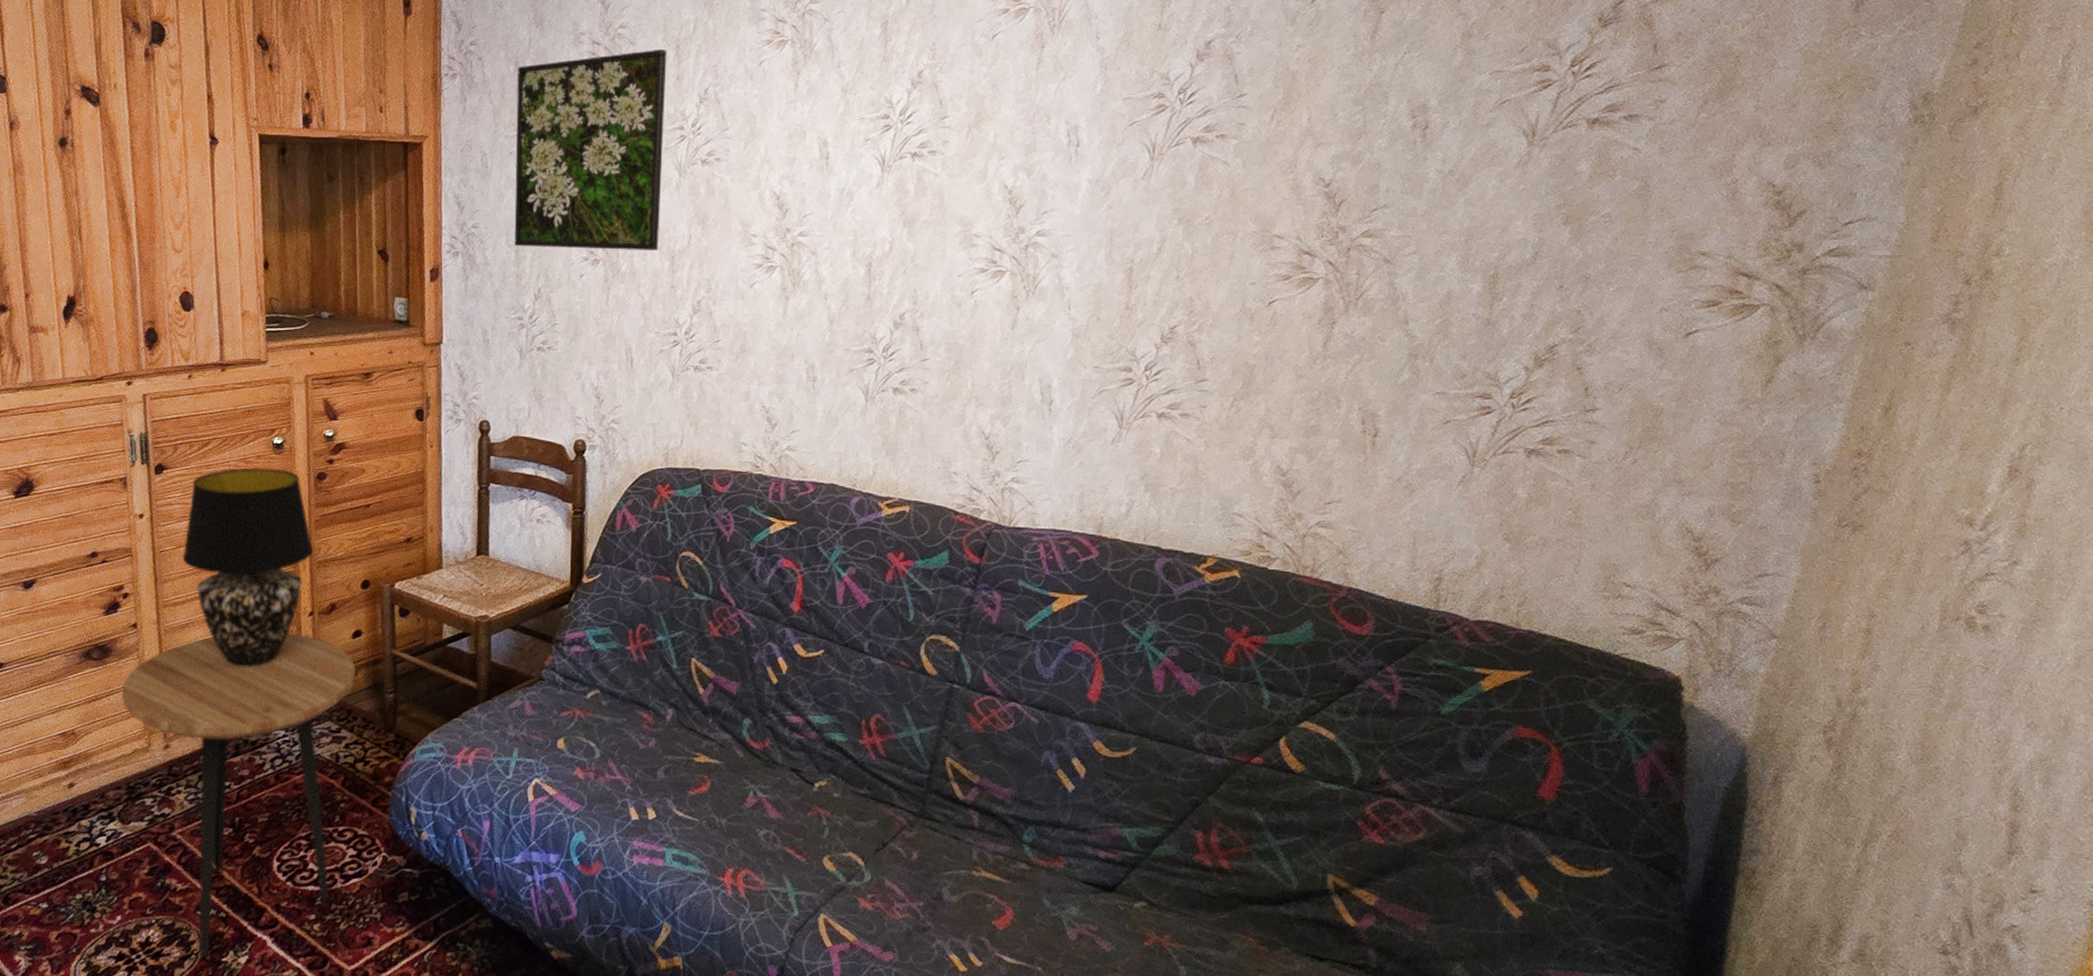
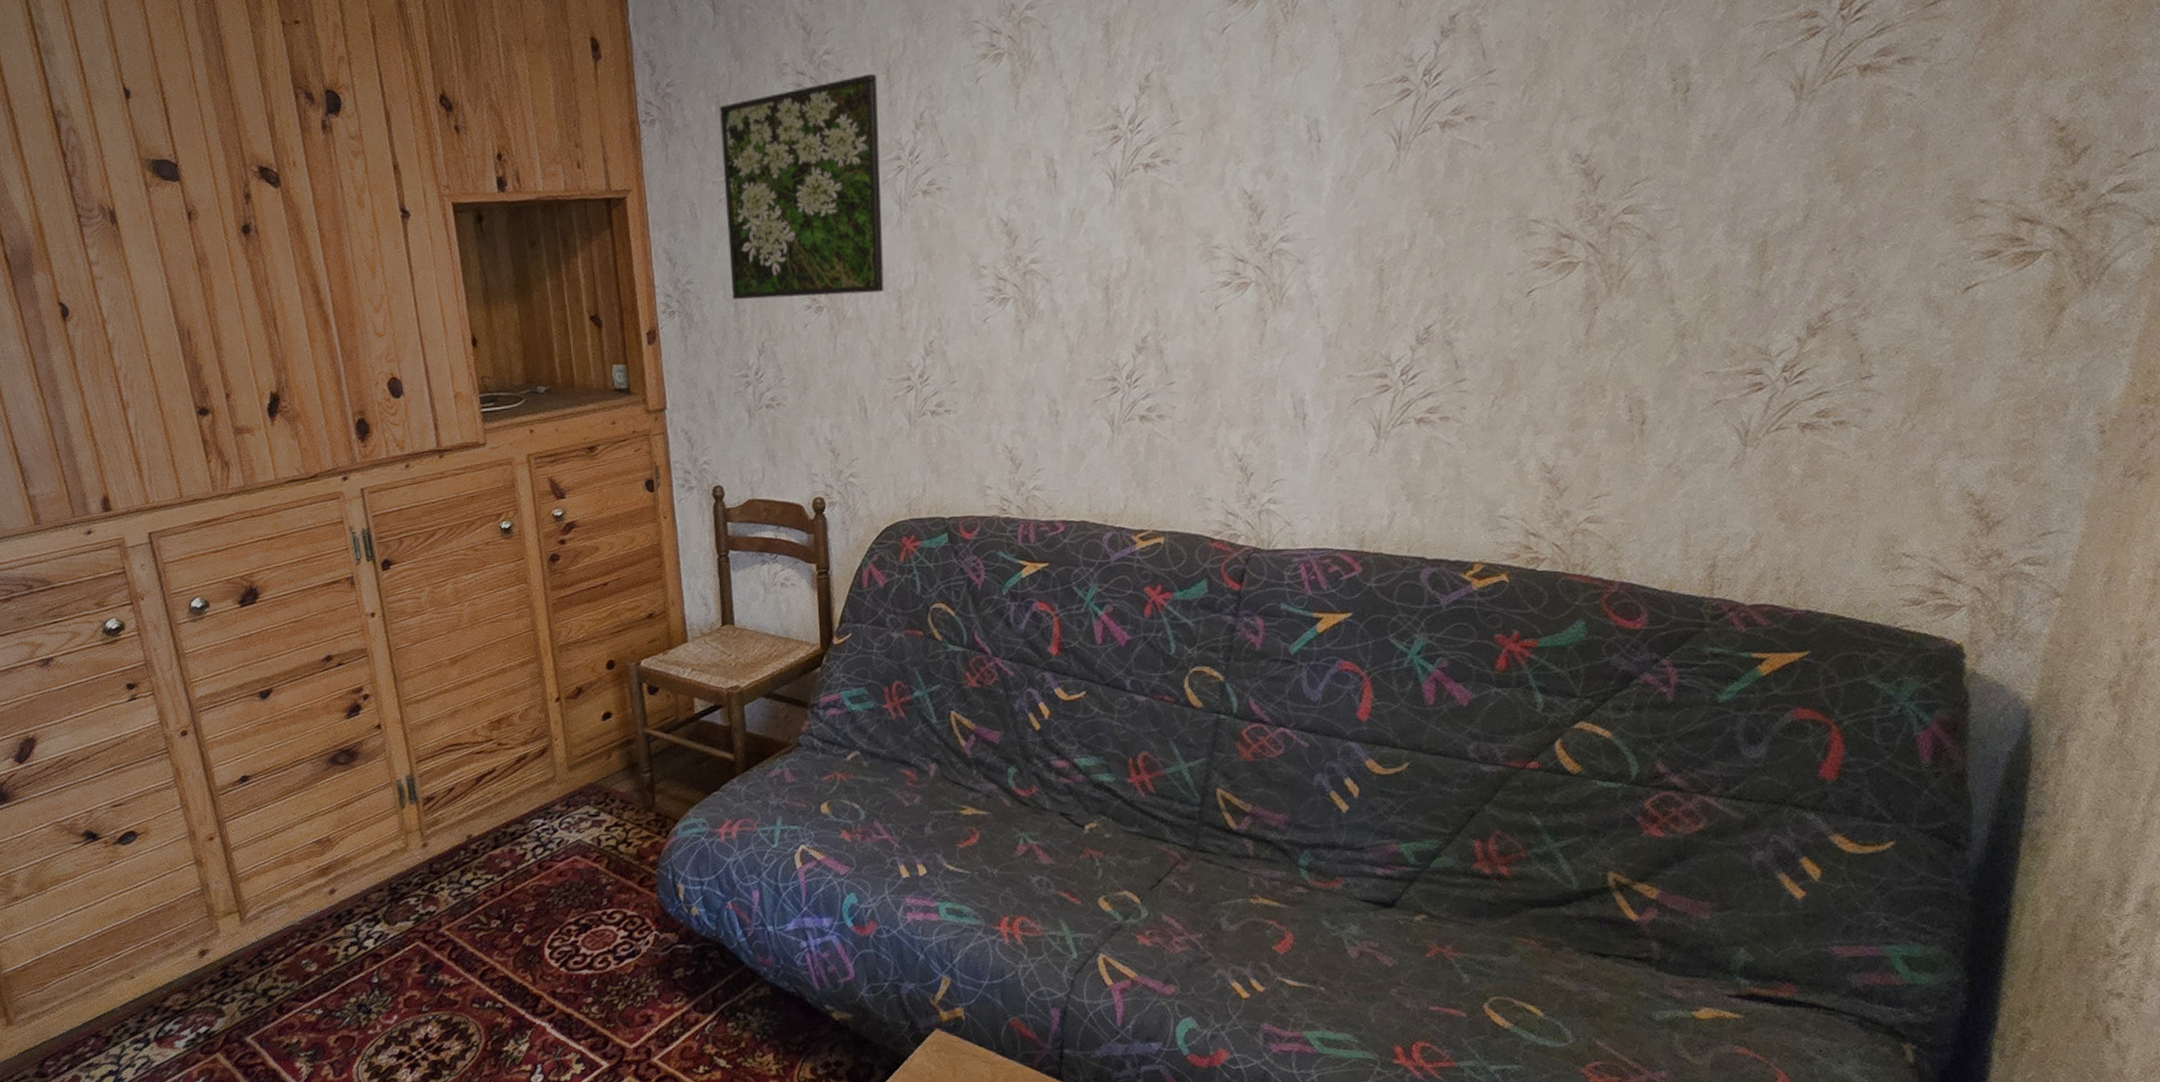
side table: present [121,633,356,960] -> none [372,720,610,1051]
table lamp: present [182,467,314,667] -> none [419,554,554,759]

